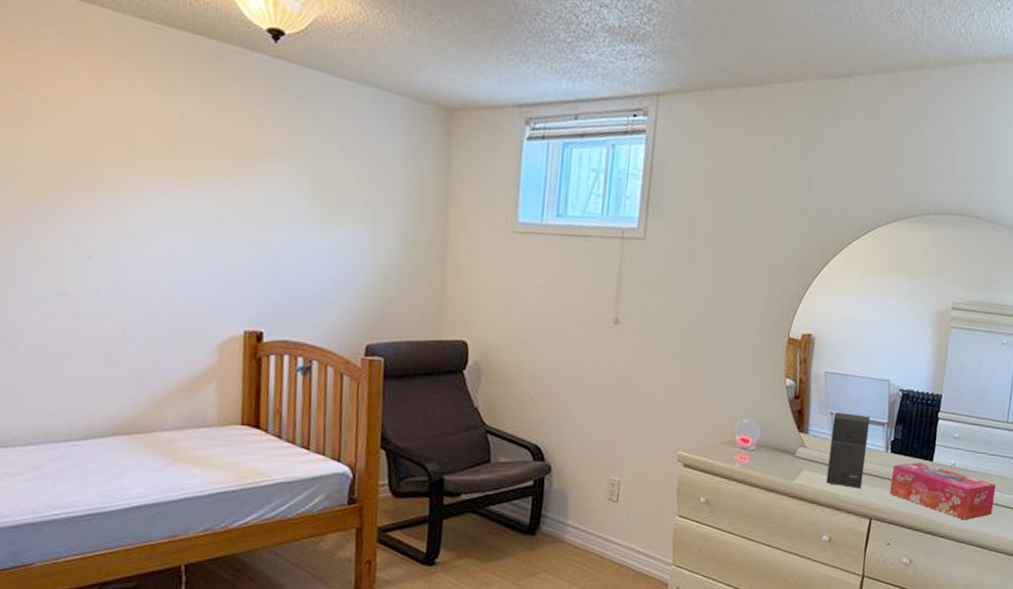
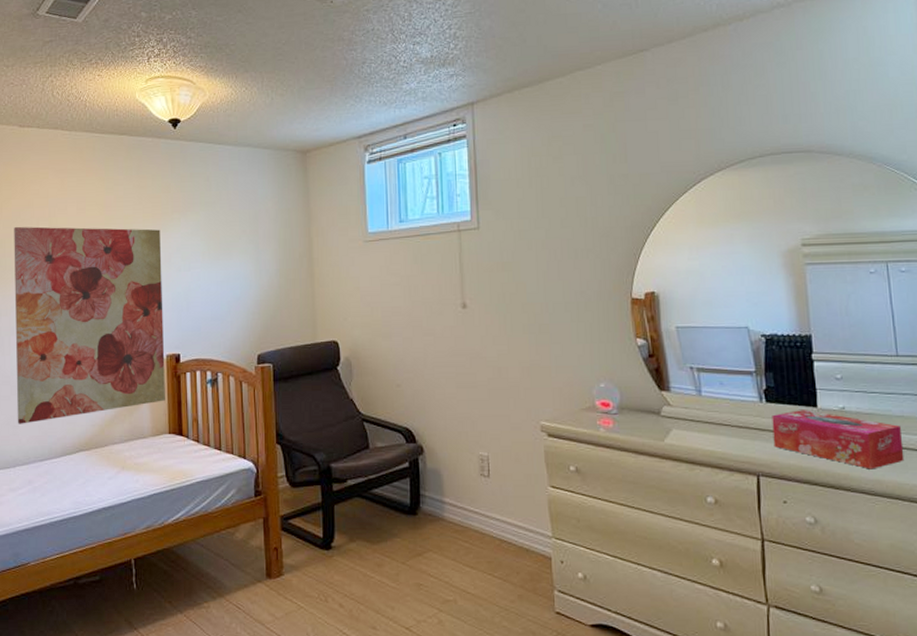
wall art: none [18,129,246,395] -> present [14,226,166,424]
speaker: present [826,412,870,489] -> none [694,365,741,444]

